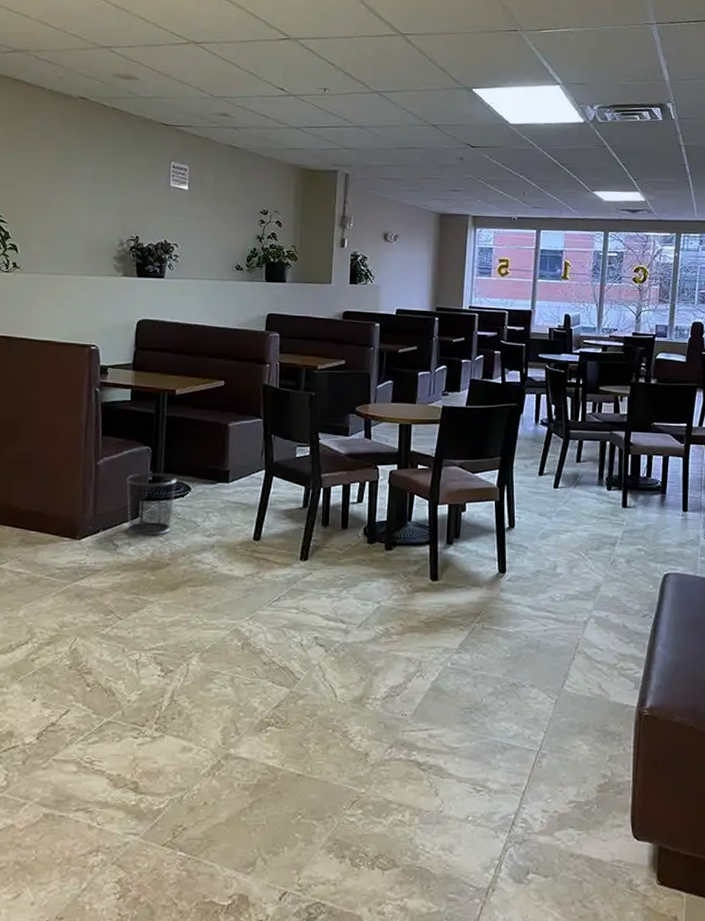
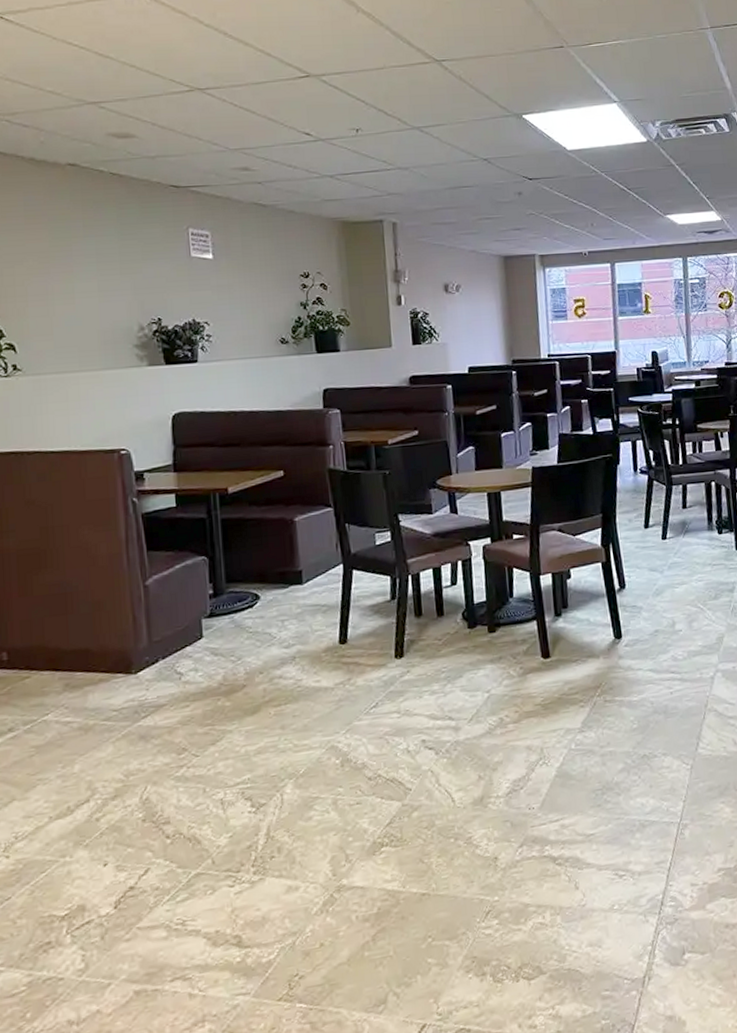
waste bin: present [126,473,178,536] -> none [183,584,243,659]

